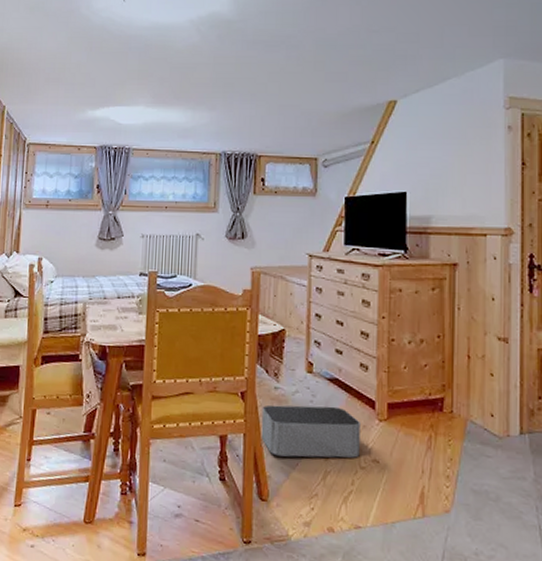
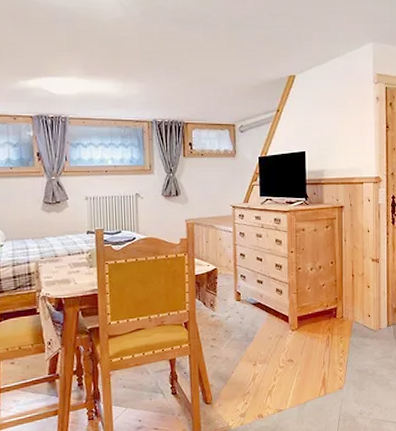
storage bin: present [261,405,360,458] -> none [202,324,279,368]

